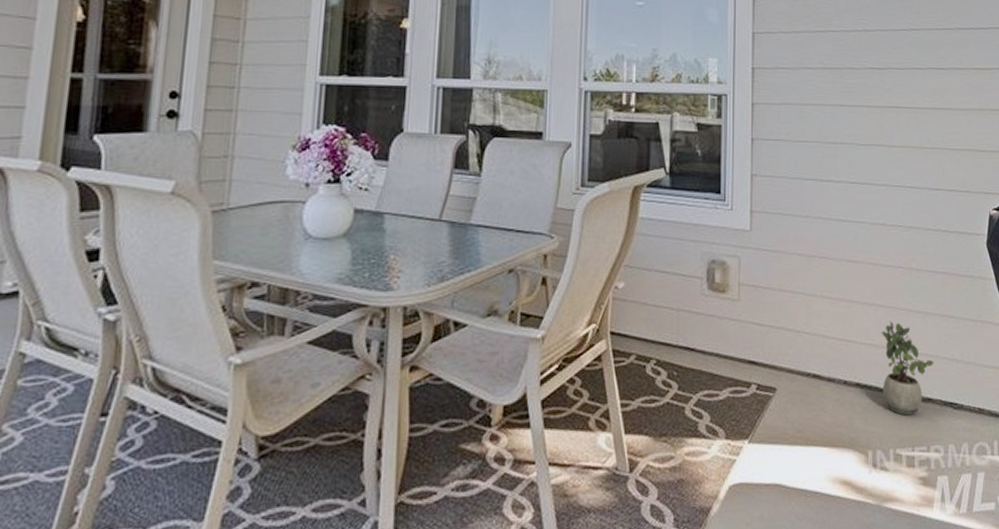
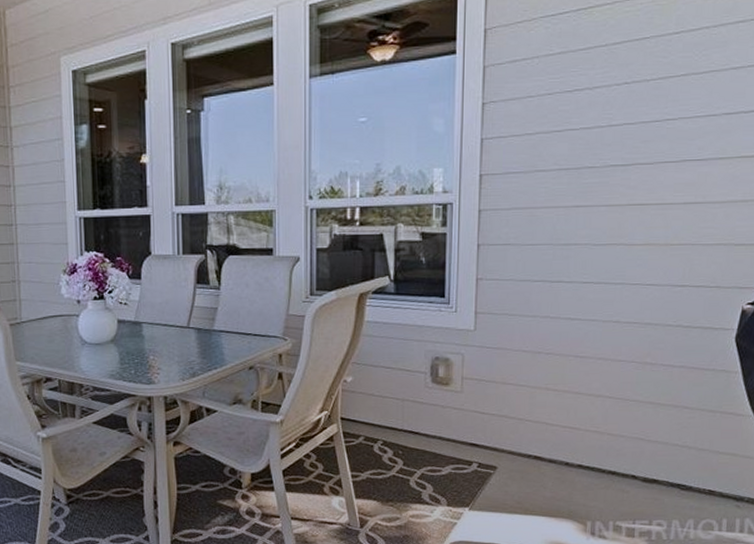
potted plant: present [881,321,935,416] -> none [605,411,664,494]

